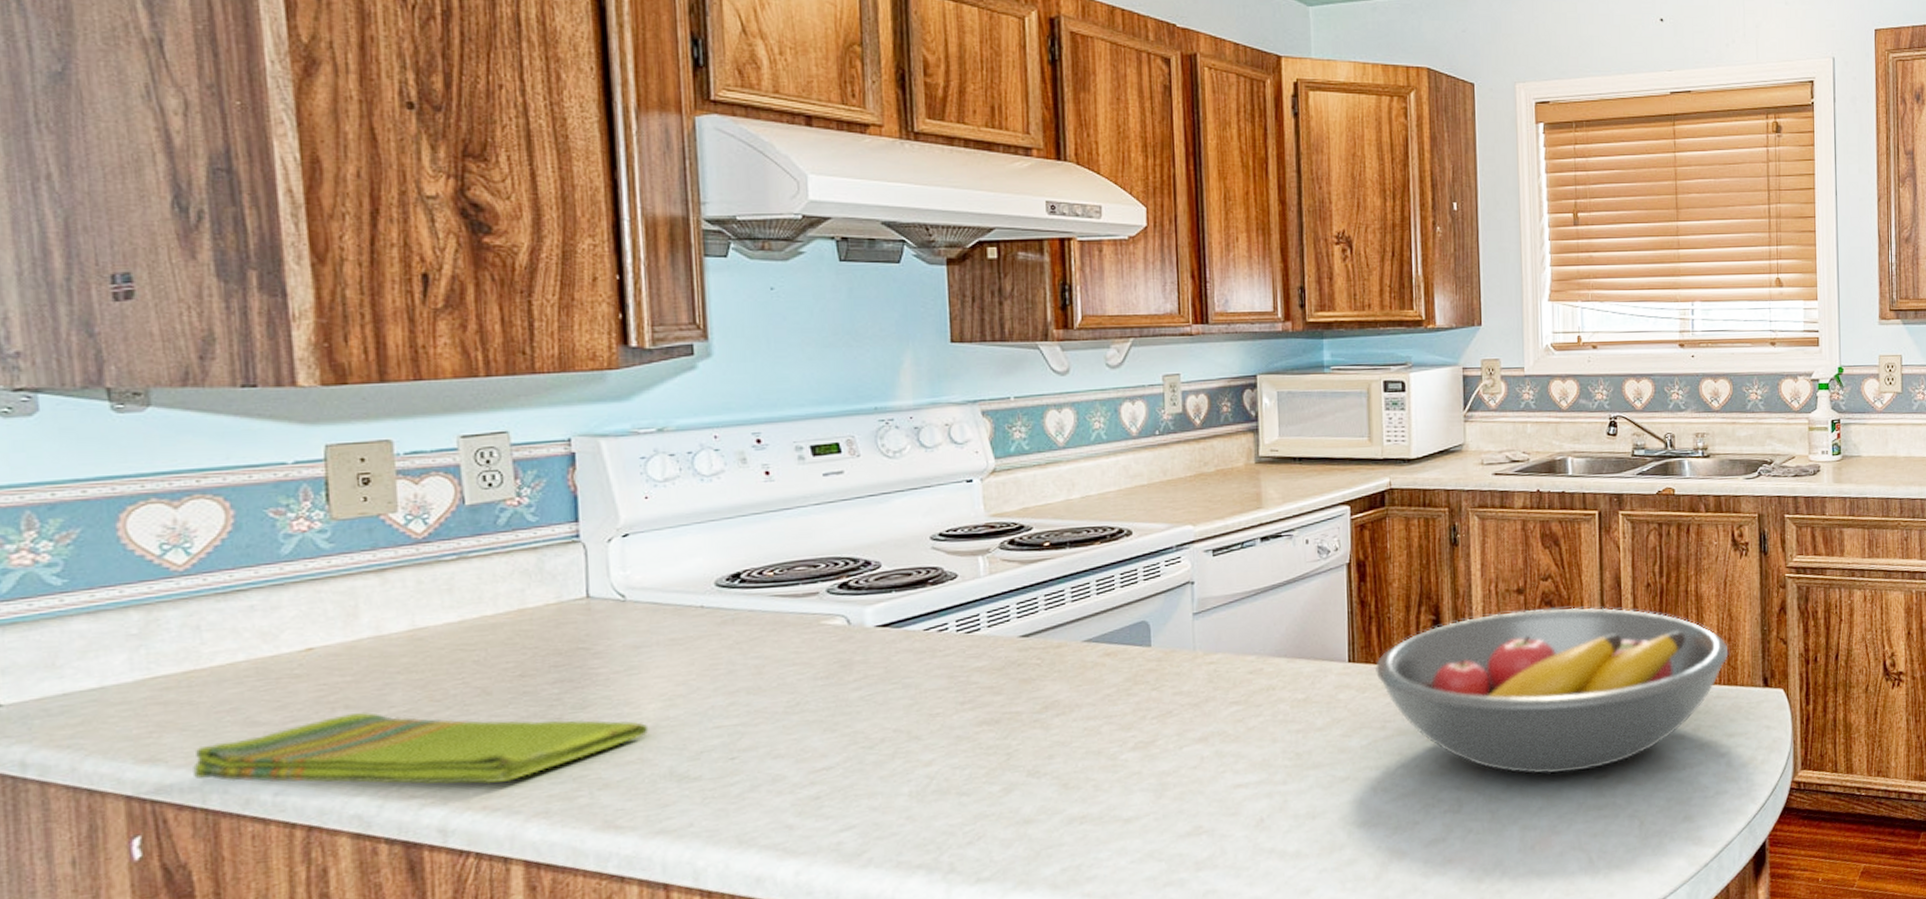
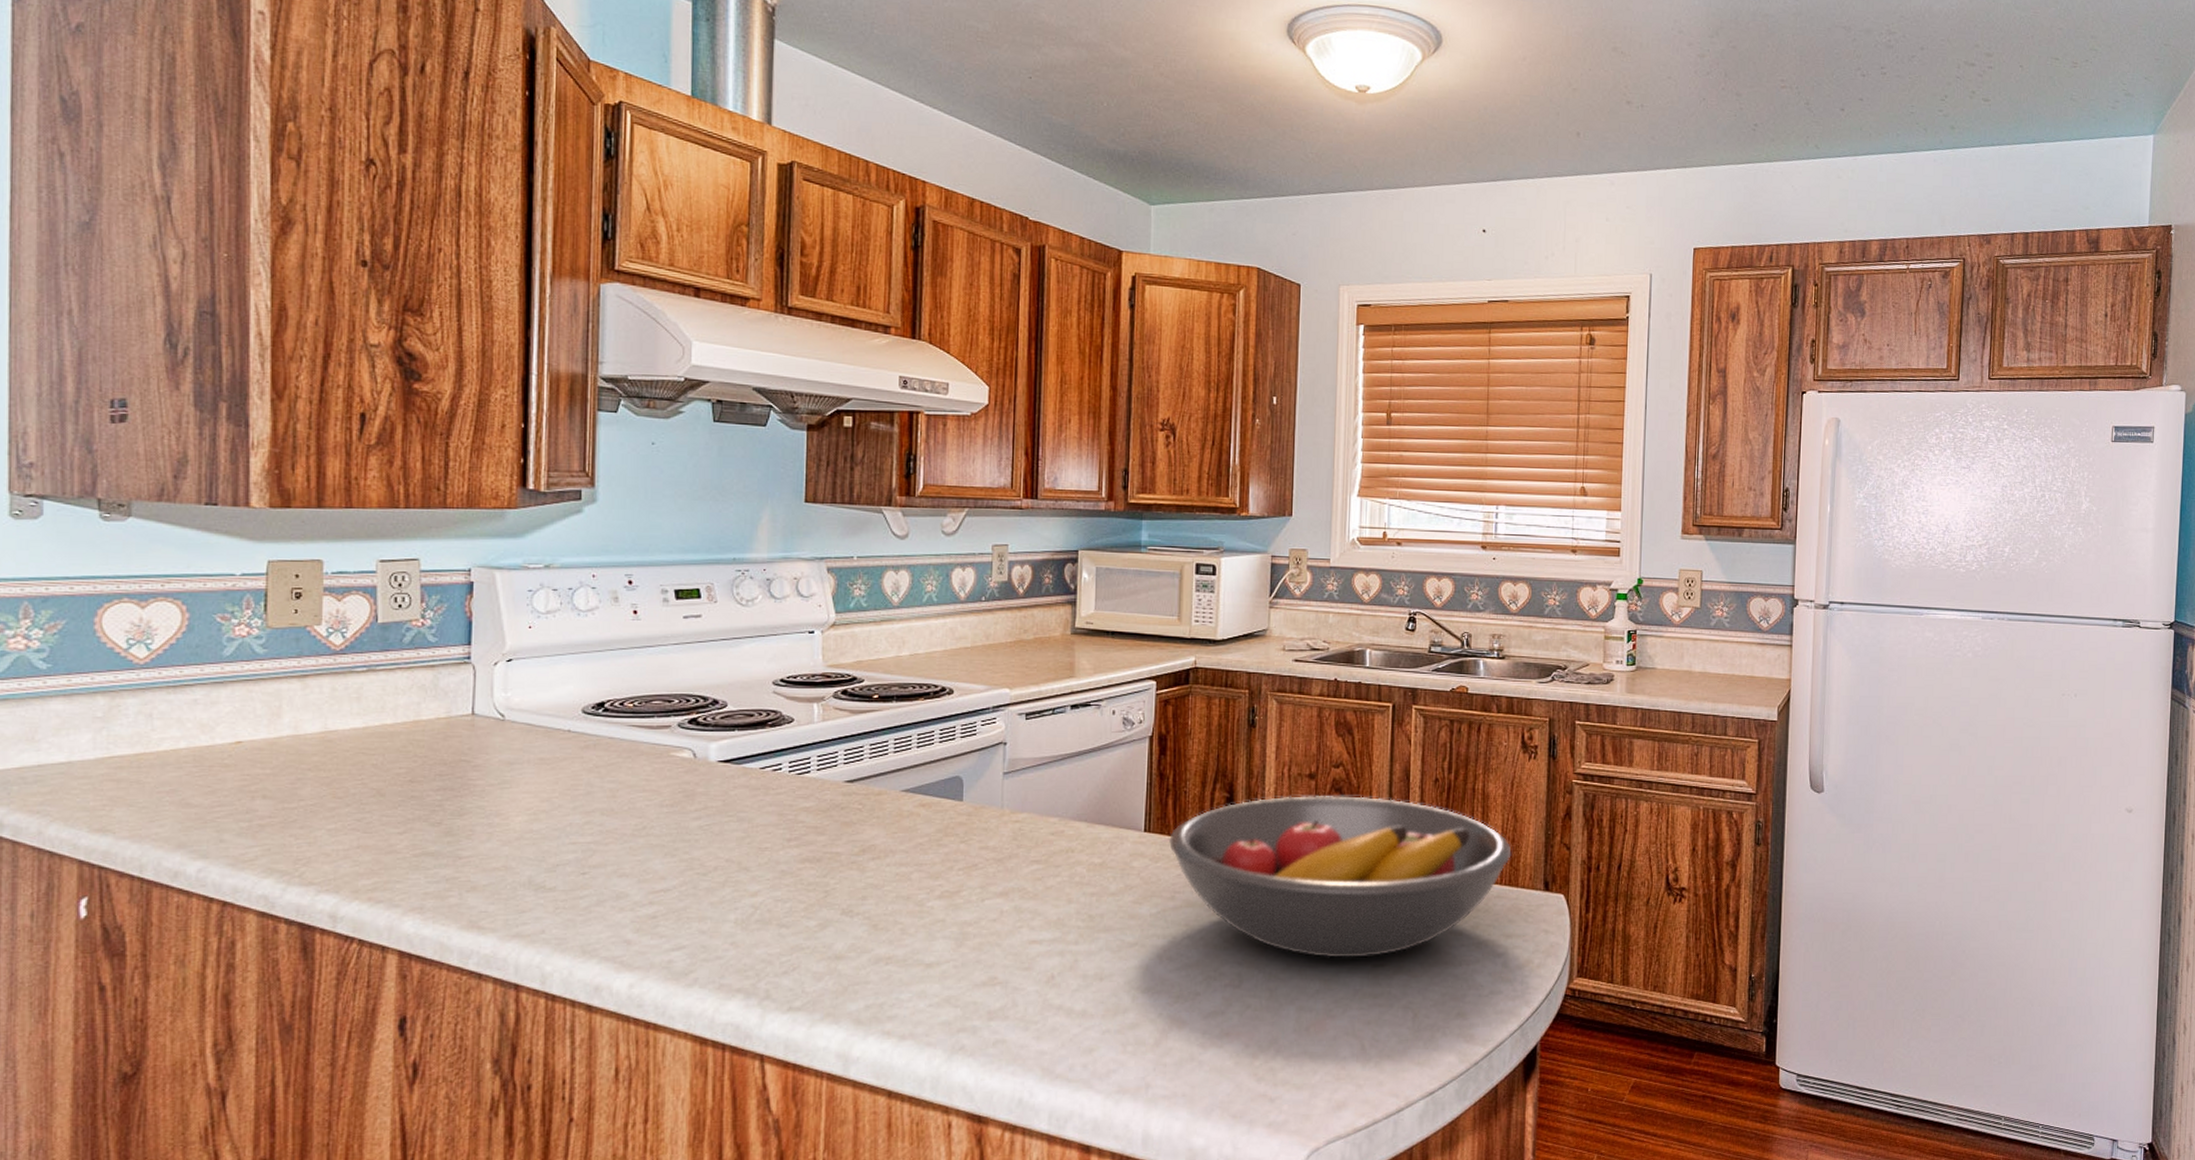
dish towel: present [193,711,649,785] -> none [135,802,515,878]

